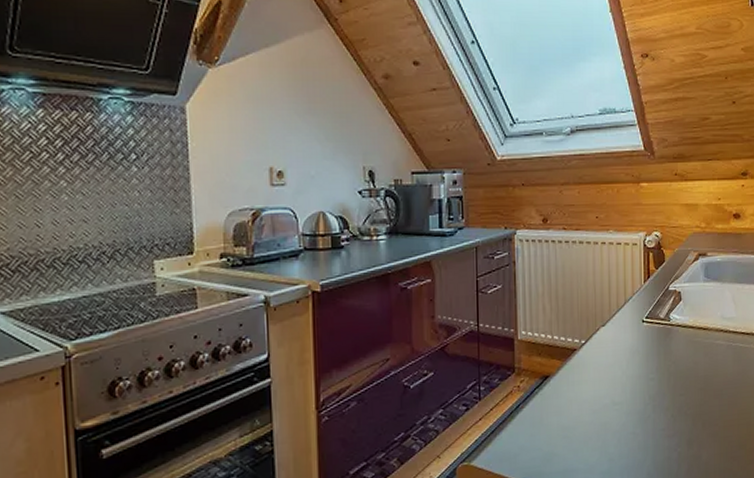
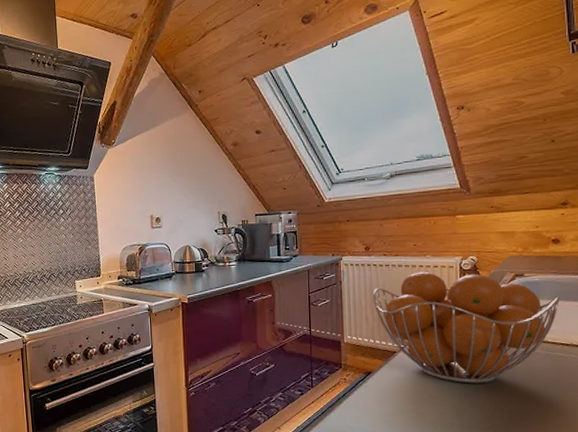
fruit basket: none [550,249,740,384] -> present [372,271,560,384]

